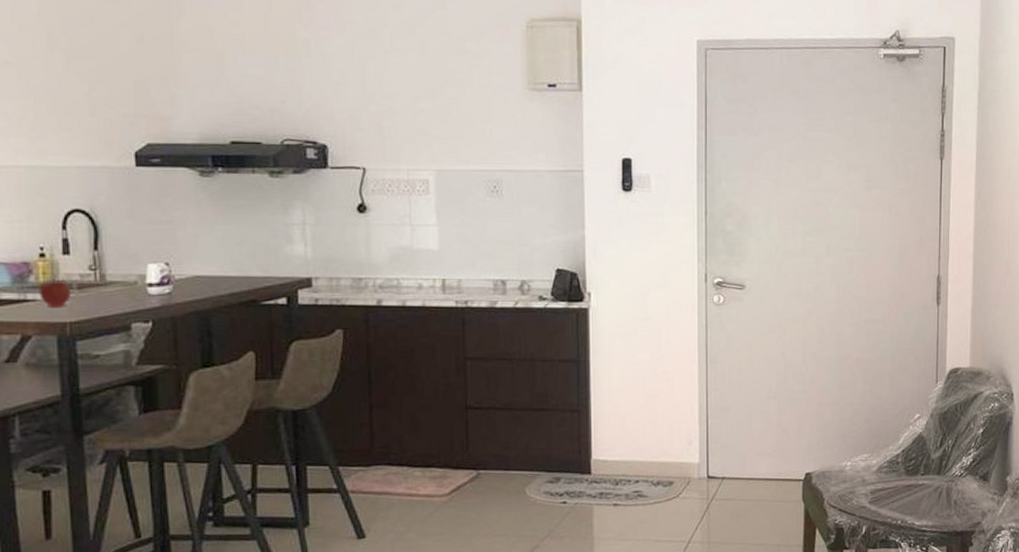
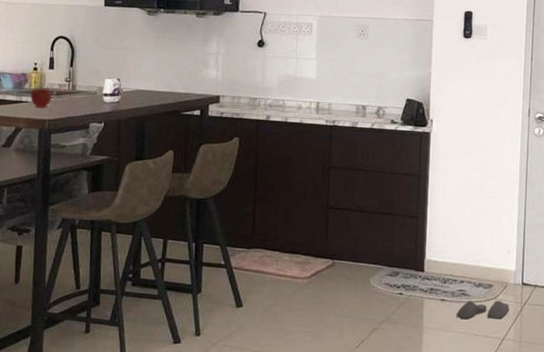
slippers: none [633,498,694,525] -> present [456,300,510,320]

